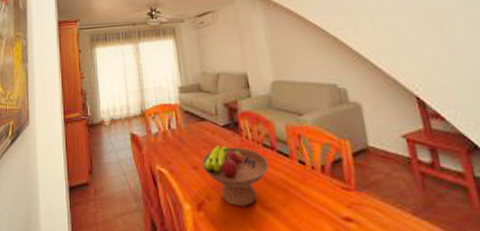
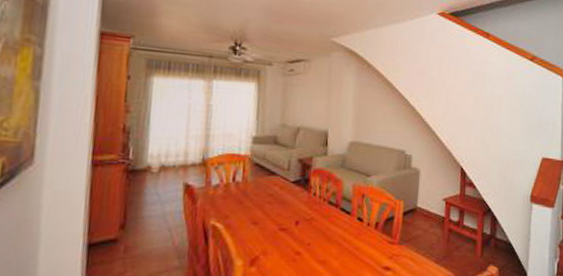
fruit bowl: present [201,145,269,207] -> none [262,201,331,261]

